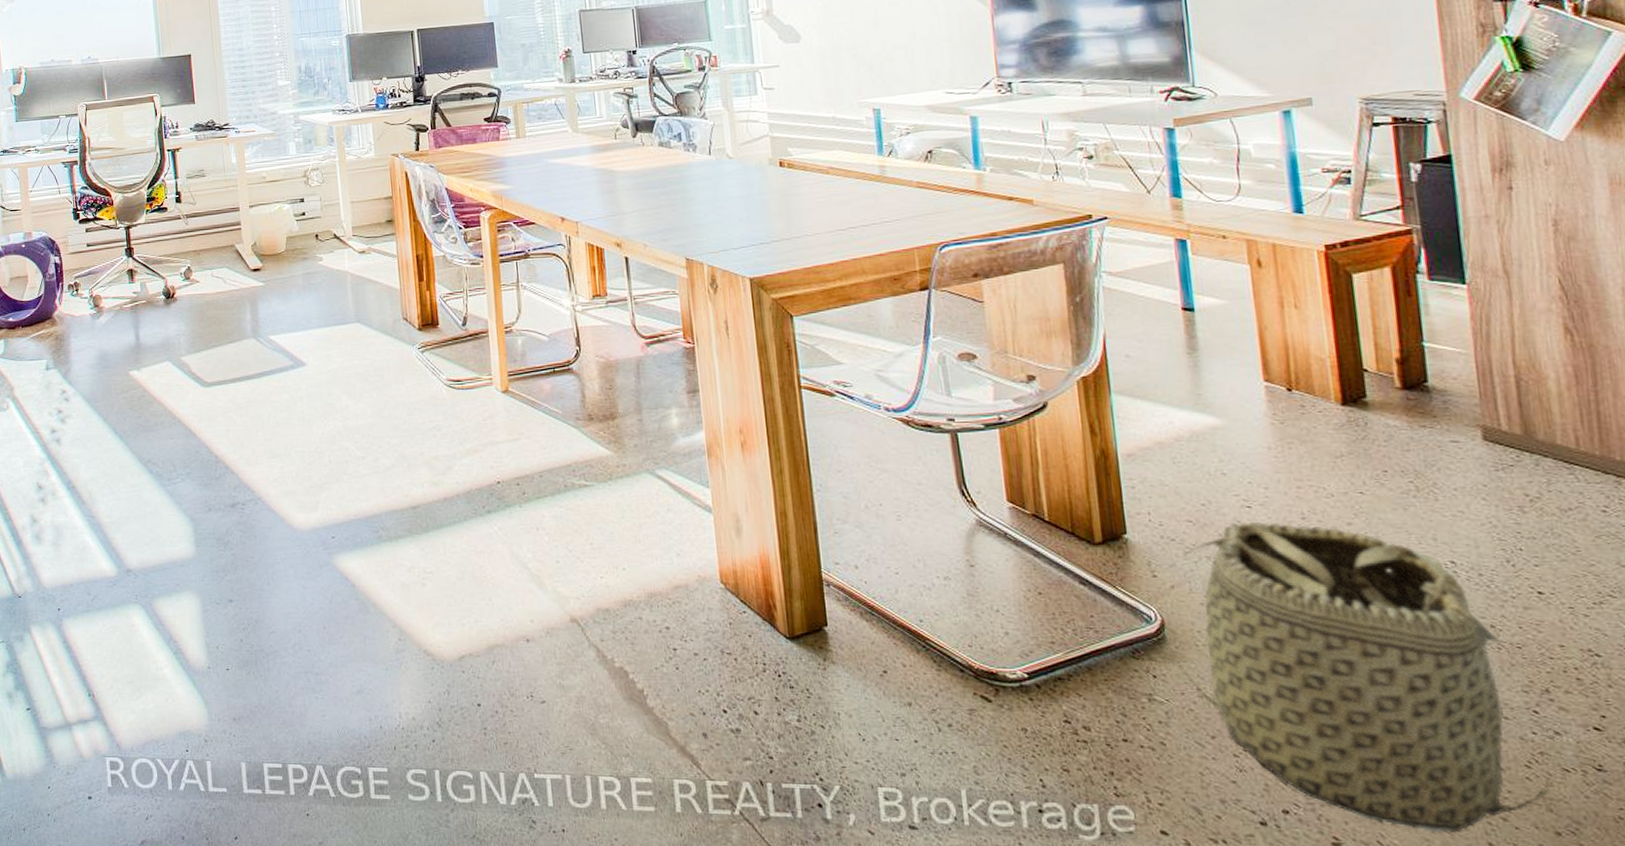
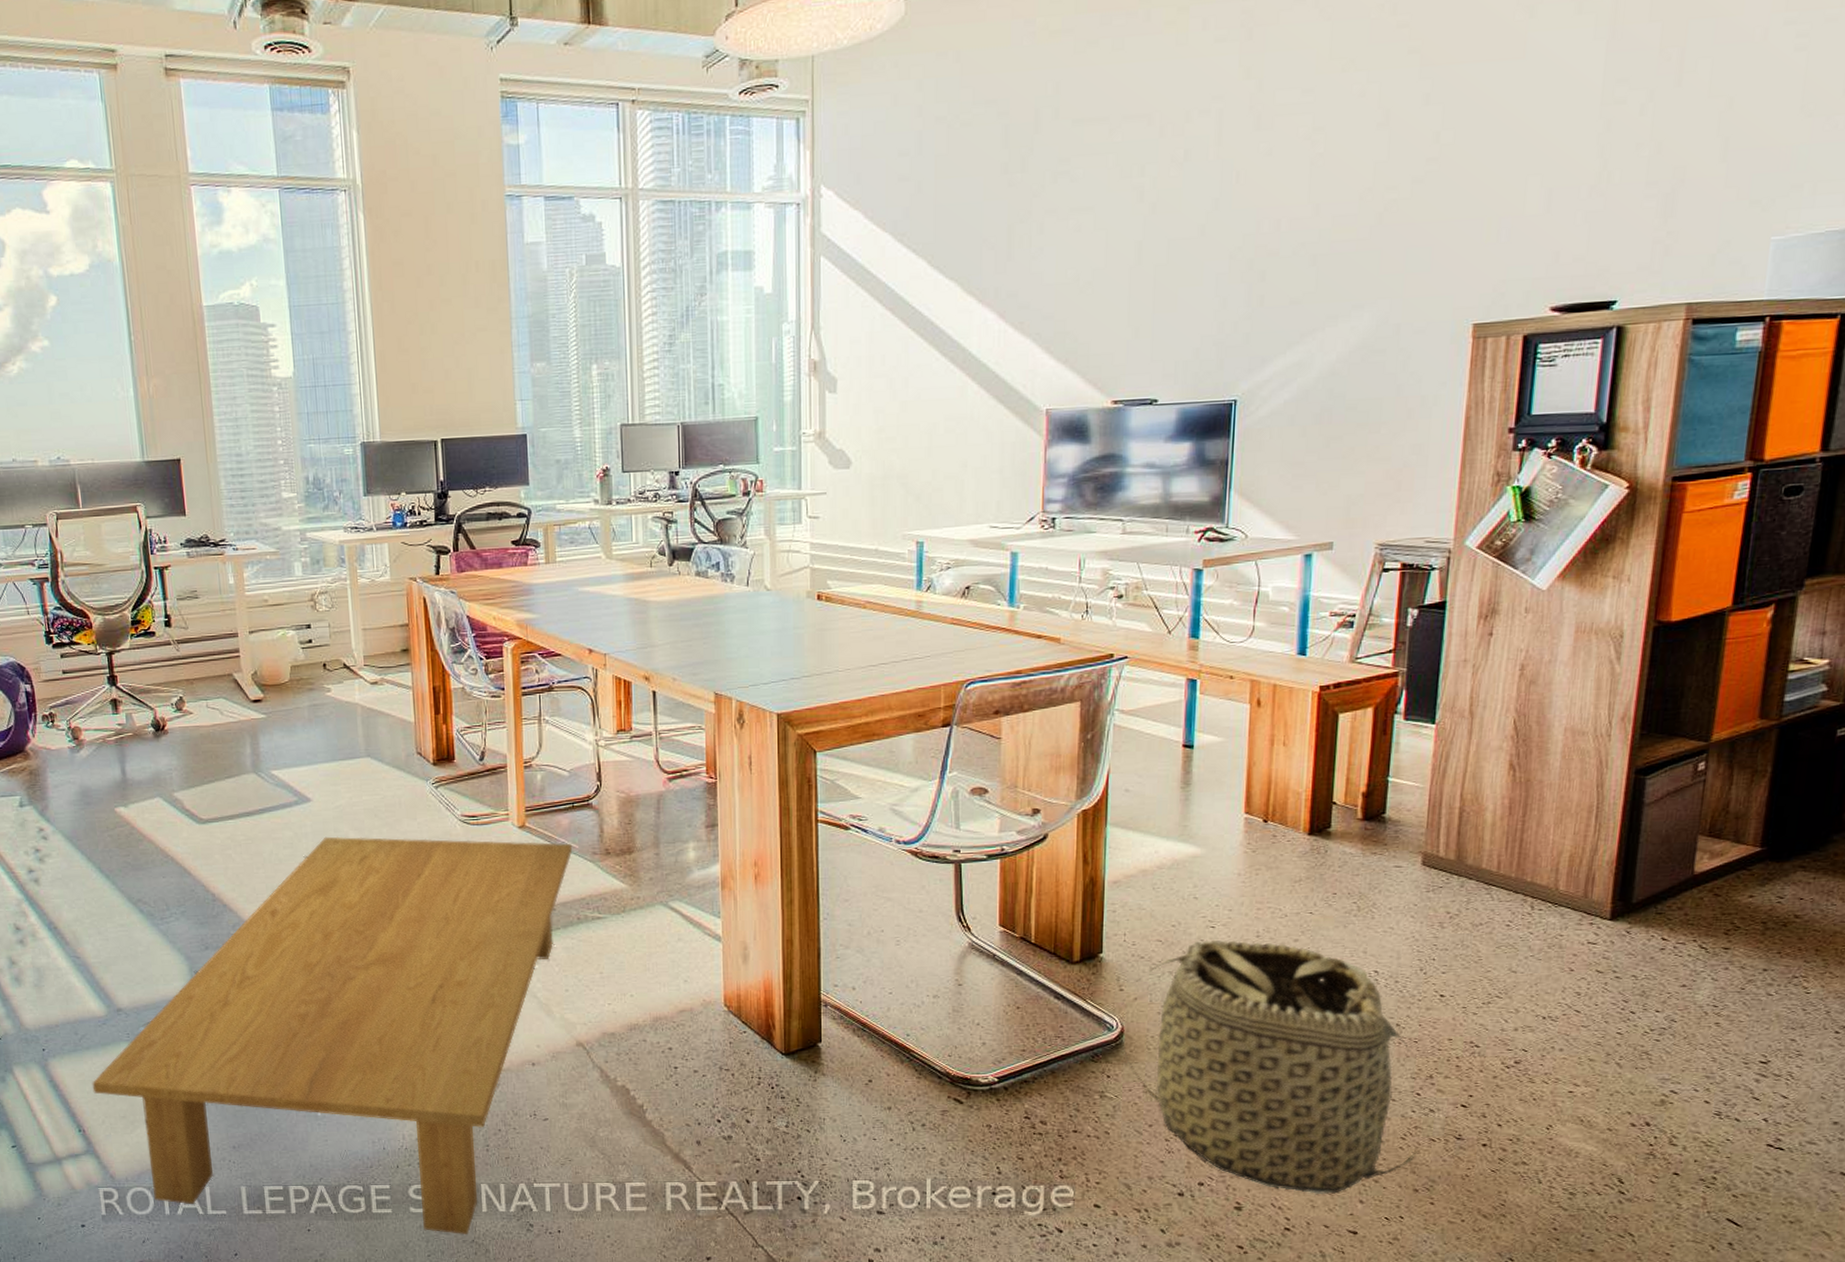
coffee table: none [102,400,556,829] -> present [92,836,573,1234]

